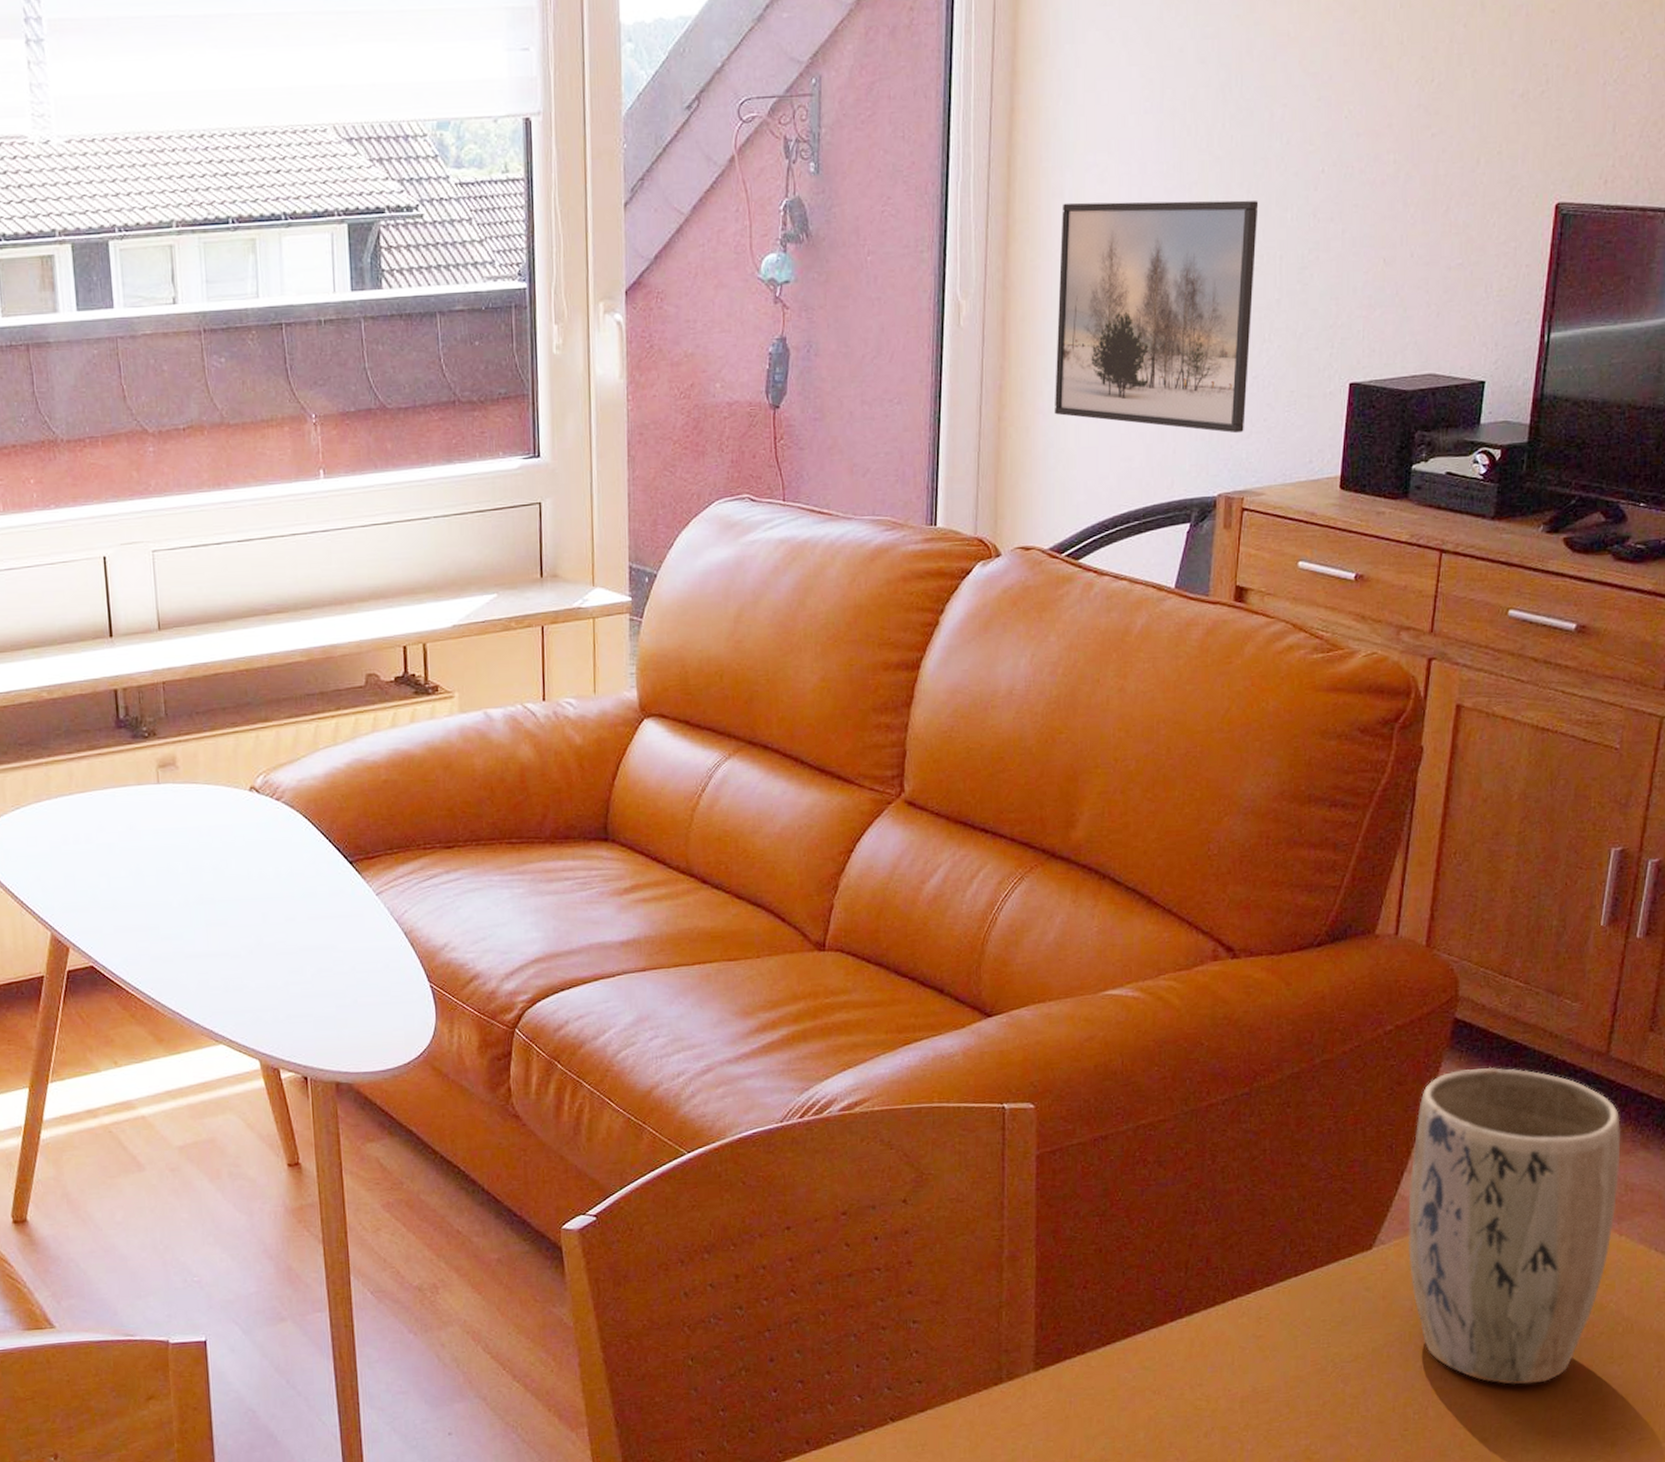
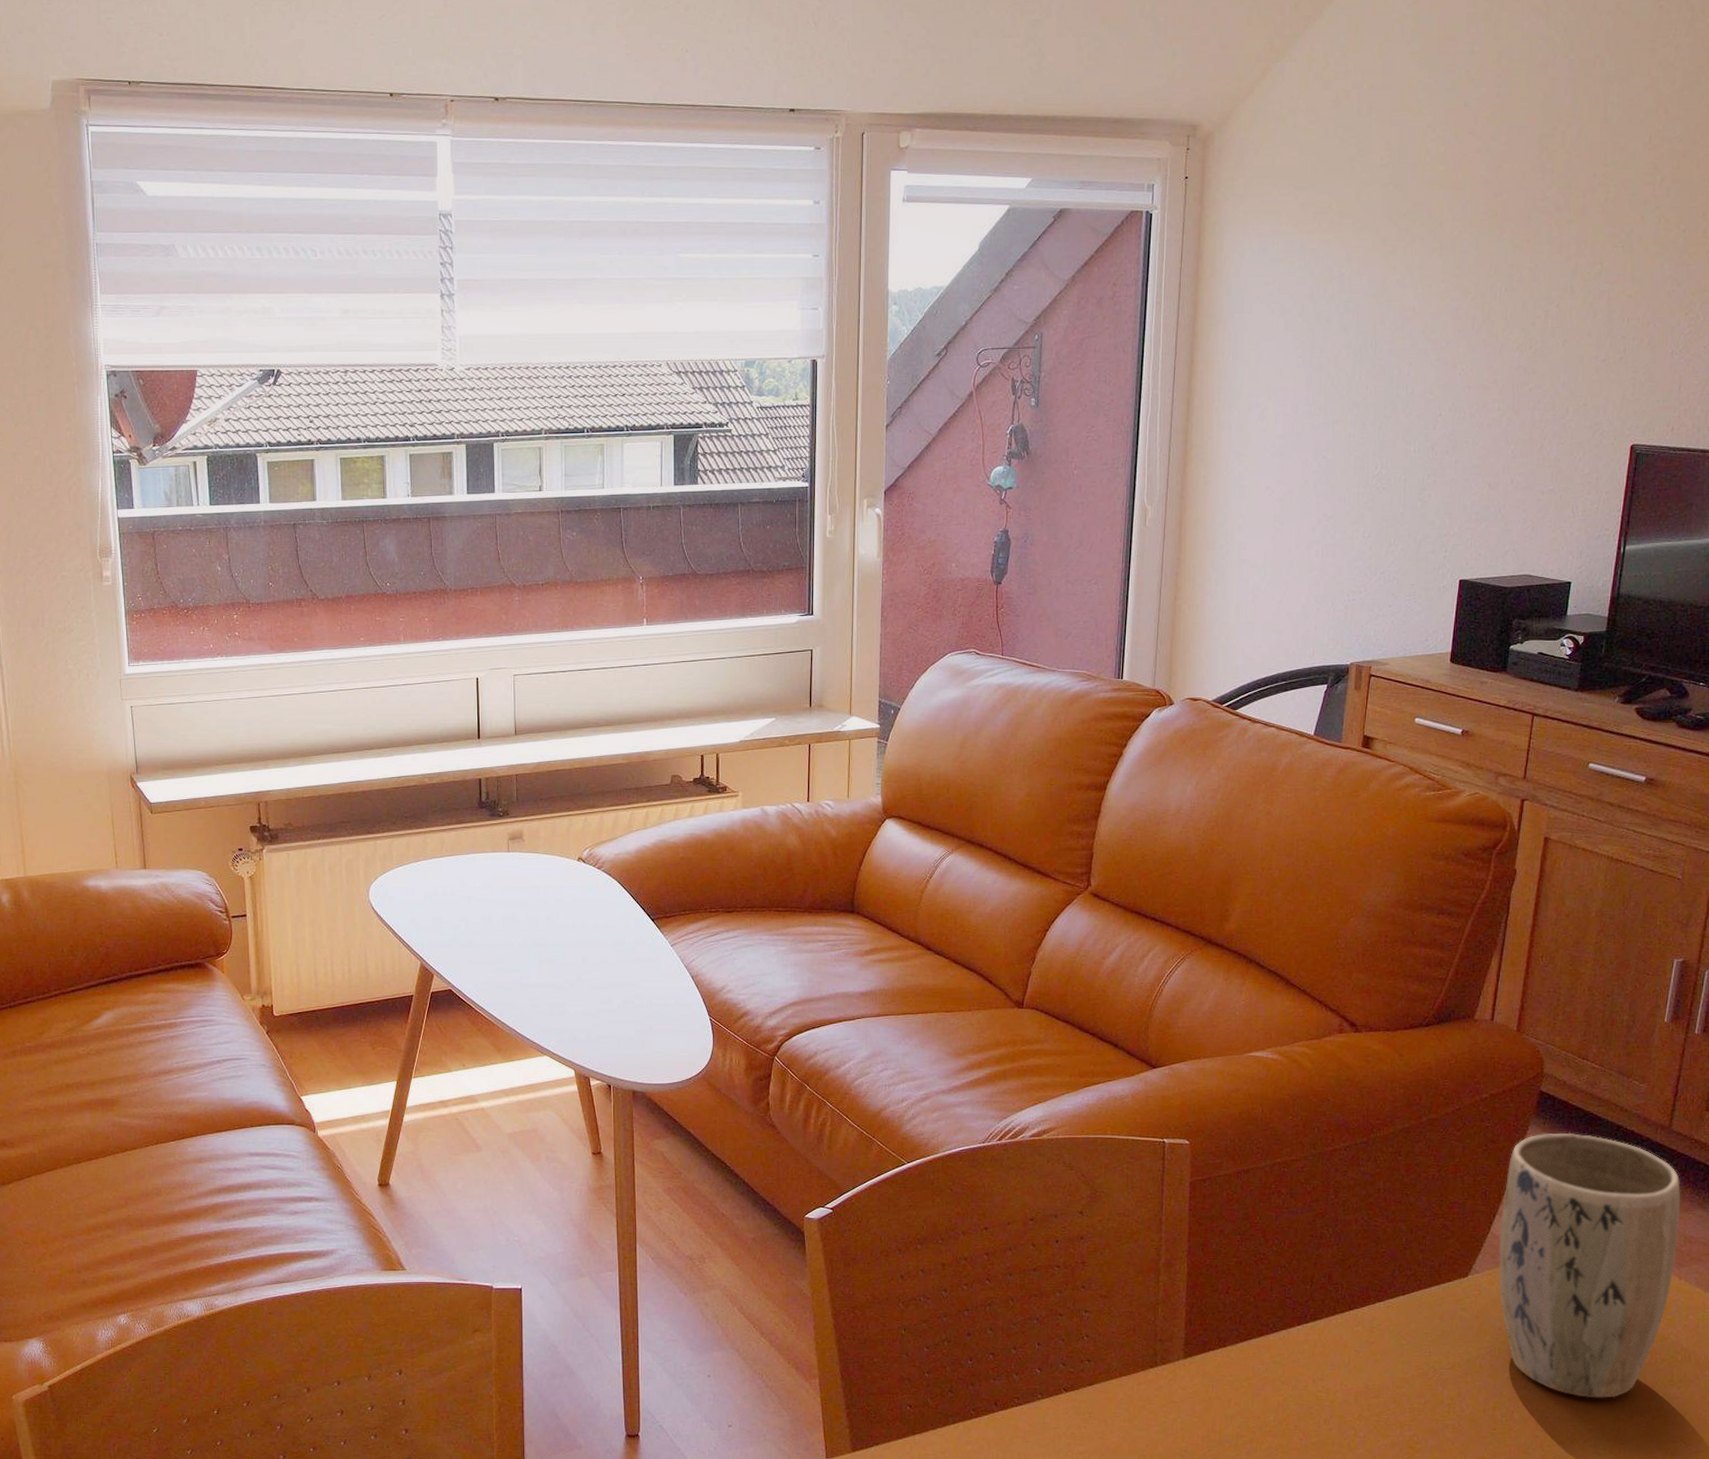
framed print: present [1054,200,1259,434] -> none [1219,434,1388,616]

